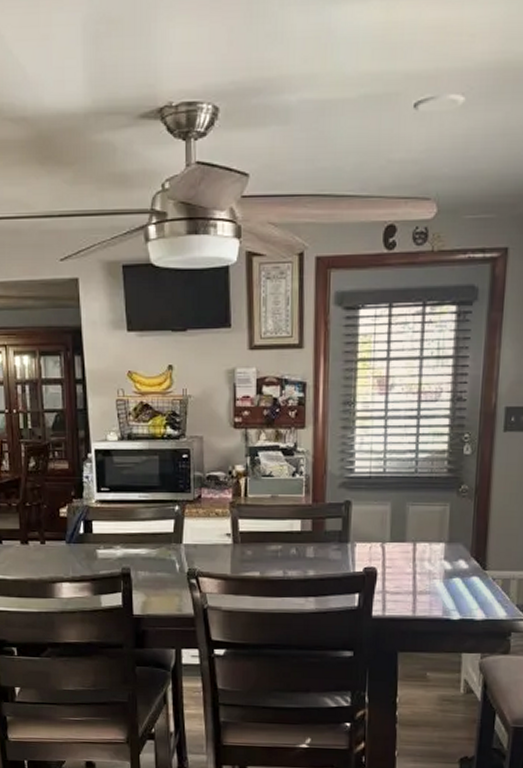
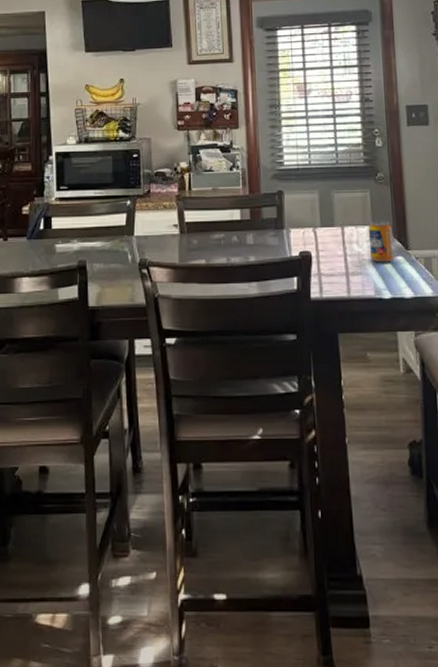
pop: none [441,537,471,583] -> present [368,220,395,263]

